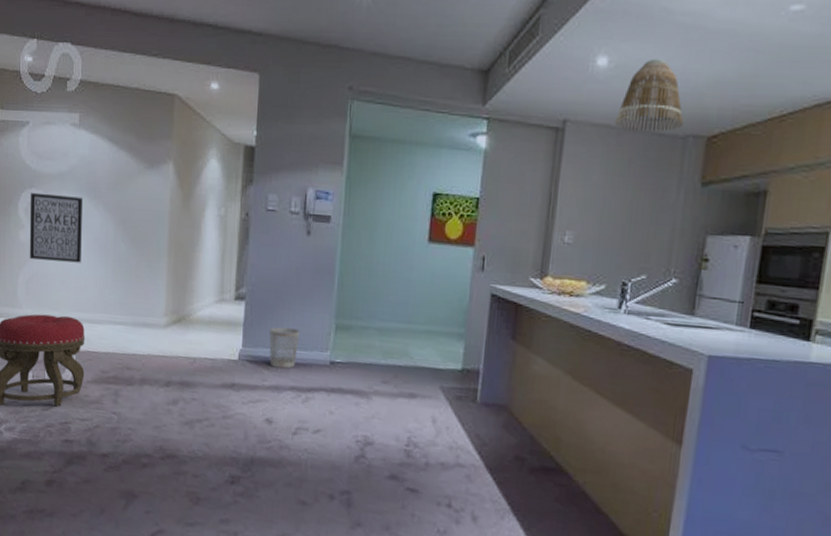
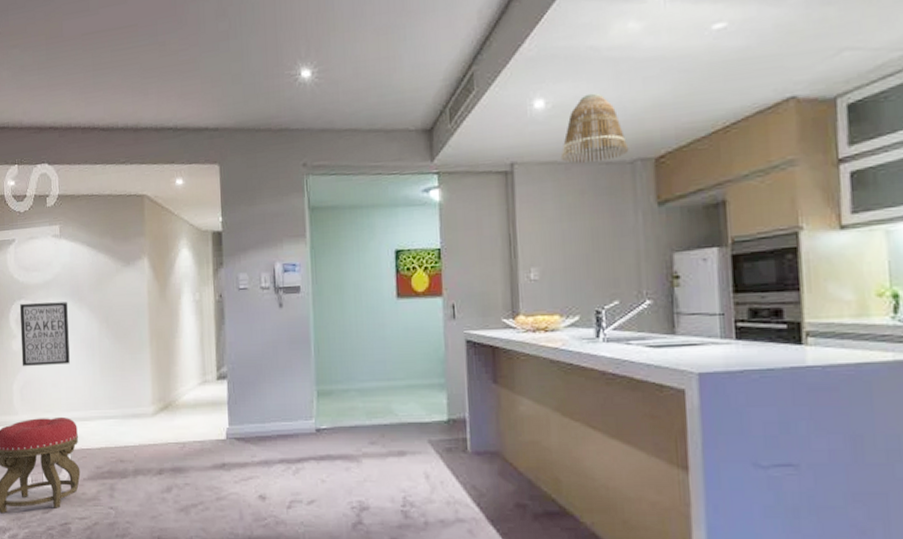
wastebasket: present [269,327,300,369] -> none [254,401,284,442]

